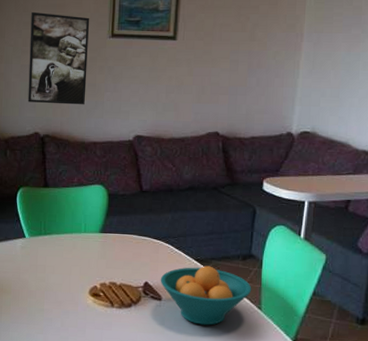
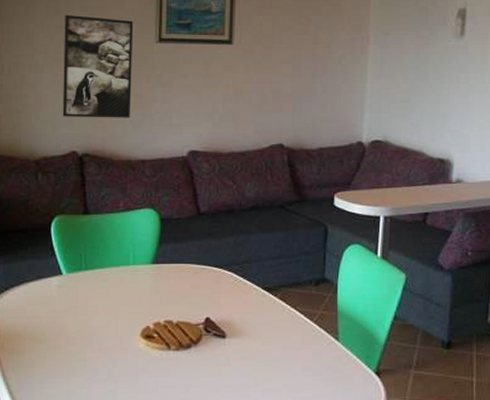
fruit bowl: present [160,265,252,325] -> none [223,294,327,363]

